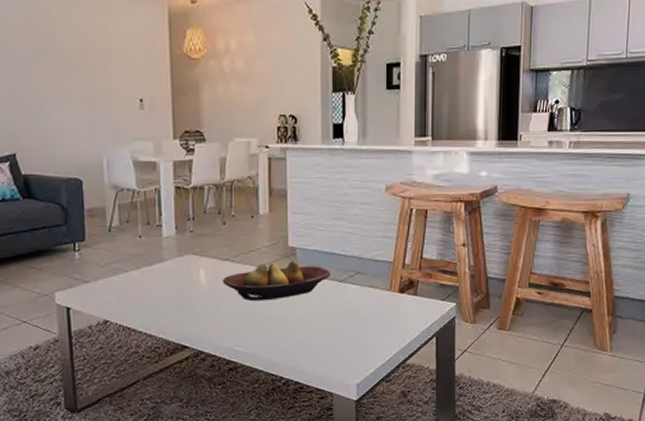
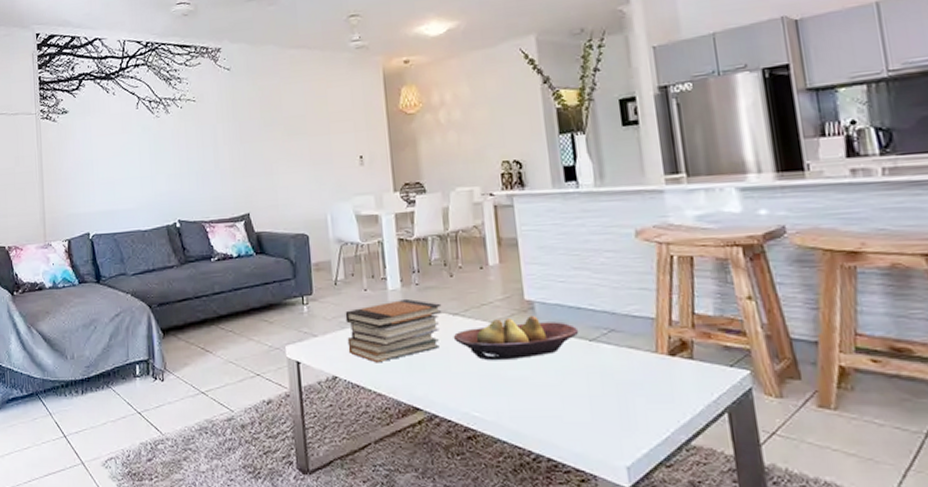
book stack: none [118,245,214,307] -> present [345,298,443,363]

